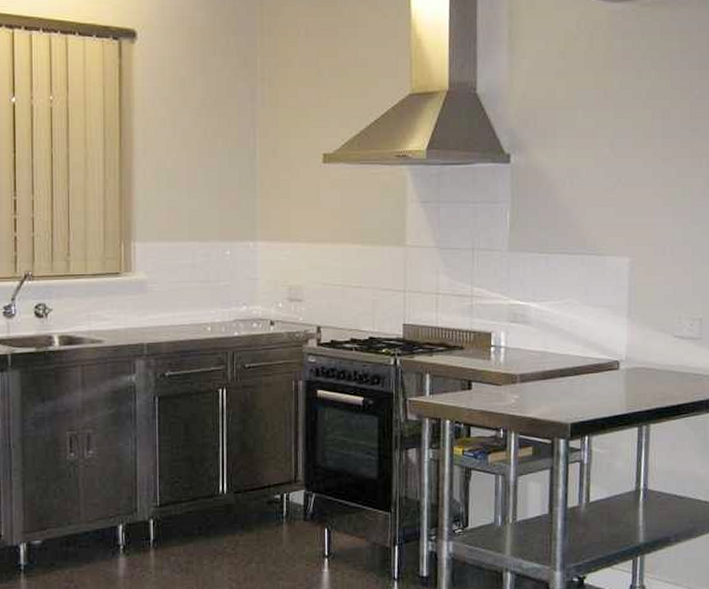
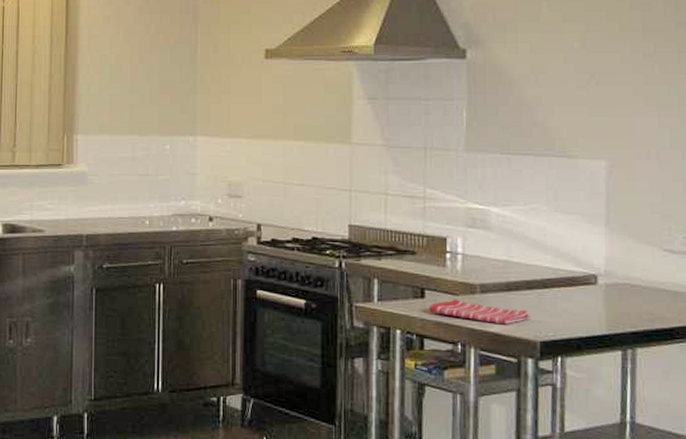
dish towel: none [475,389,563,410] -> present [429,299,530,325]

